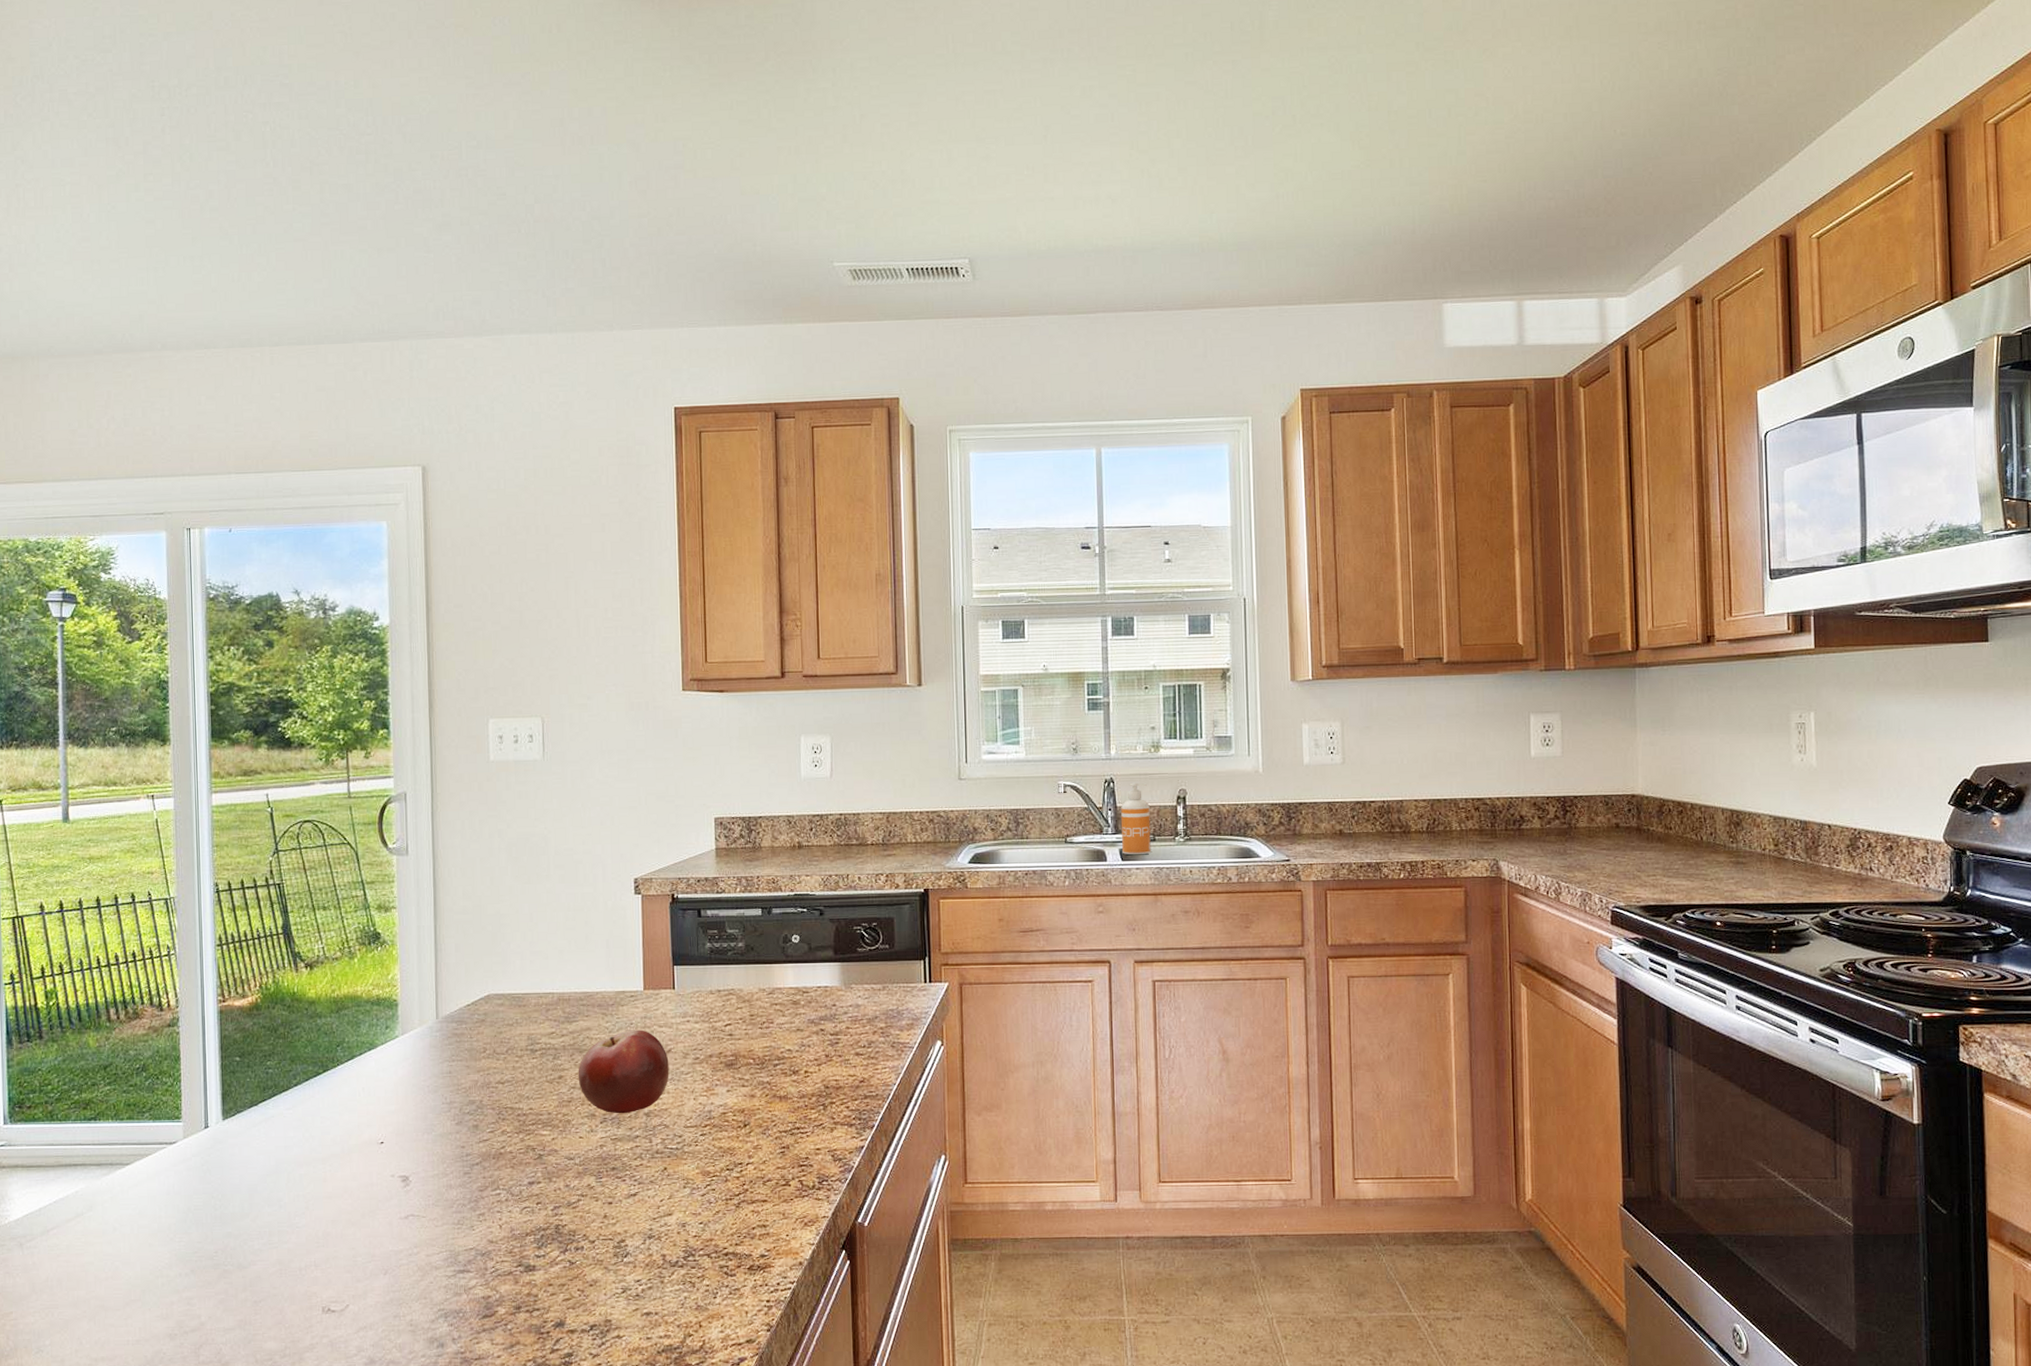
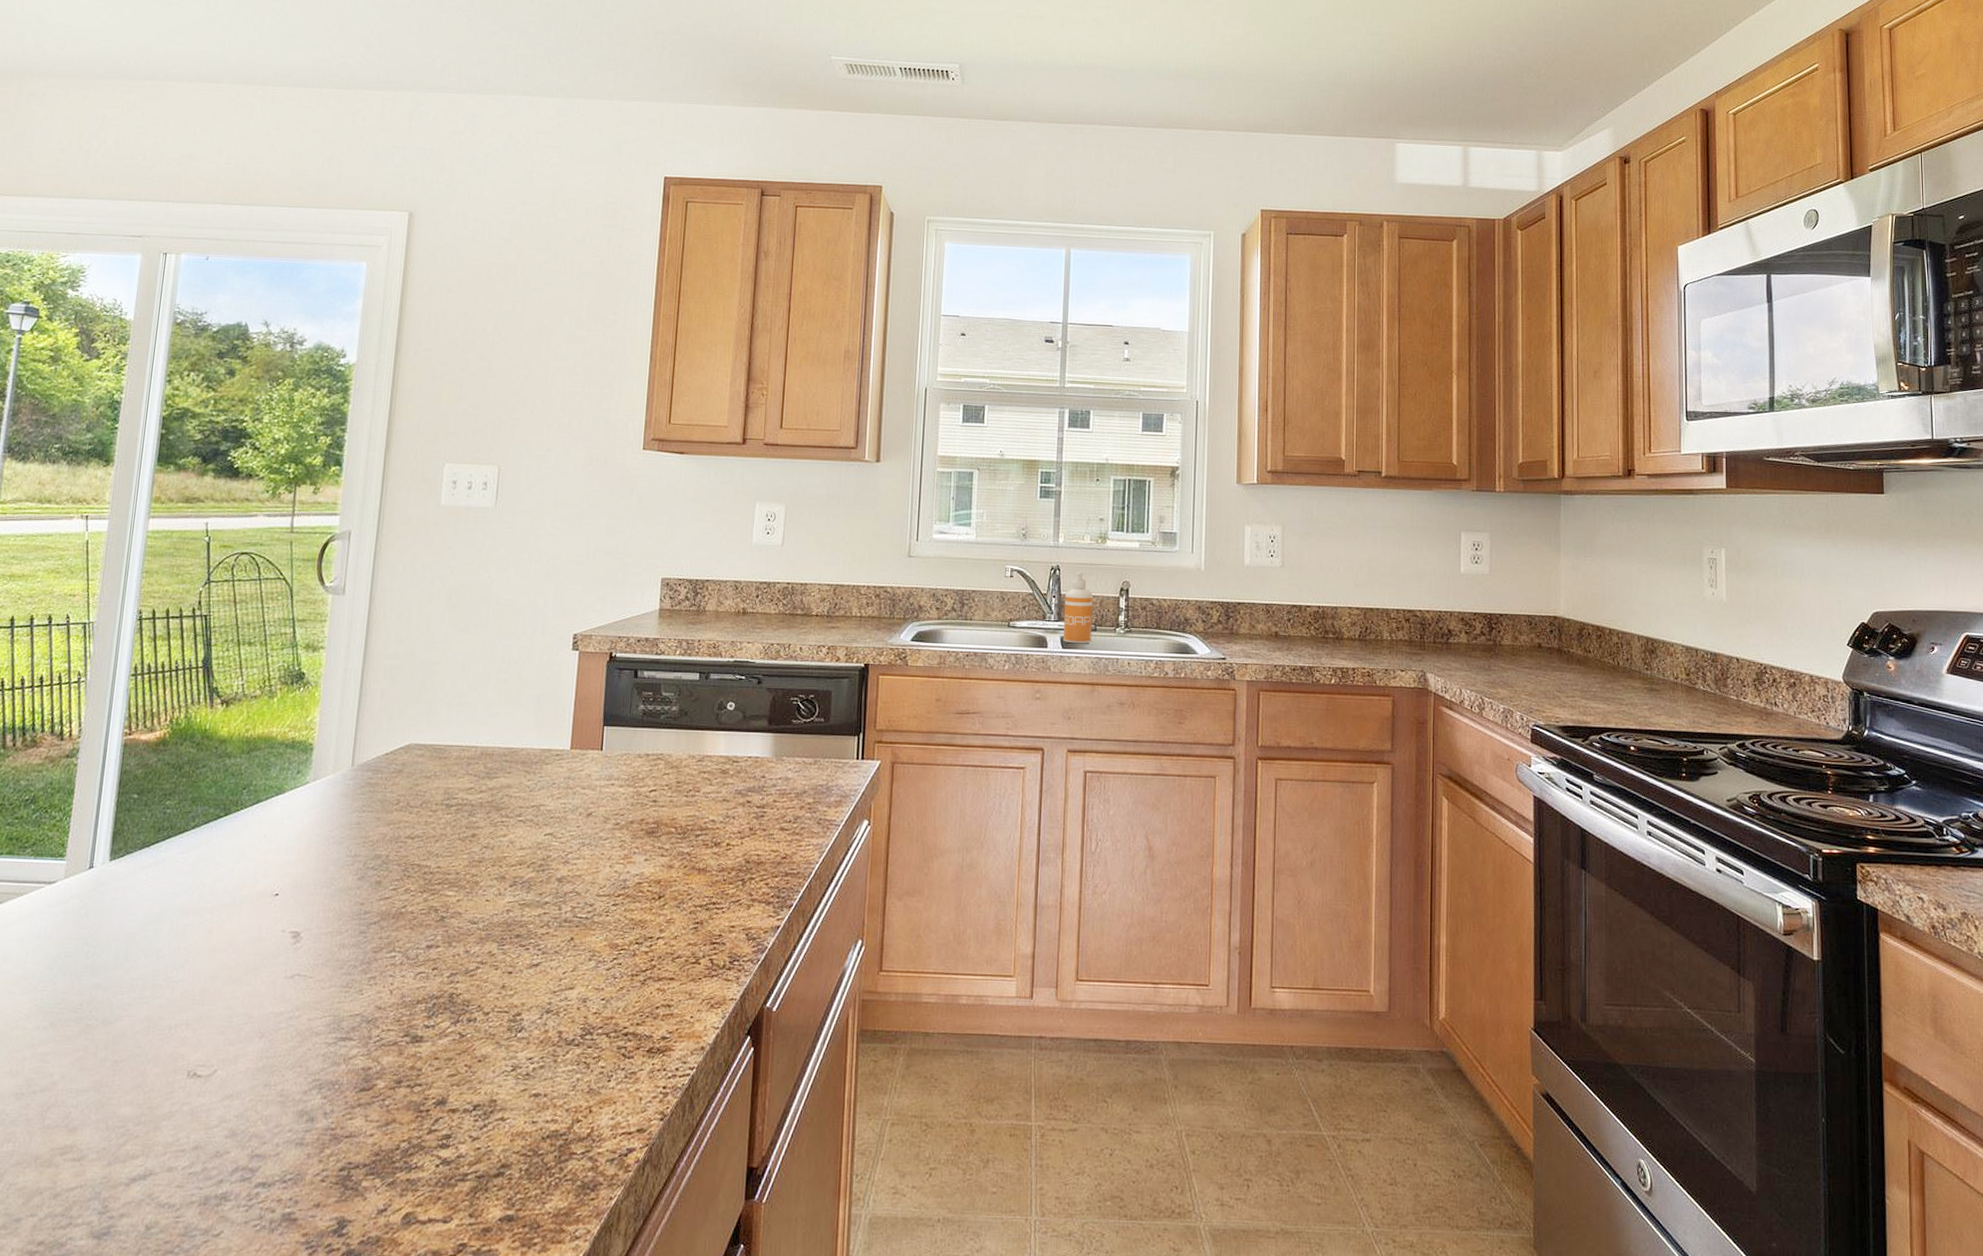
fruit: present [578,1029,669,1114] -> none [491,790,588,878]

